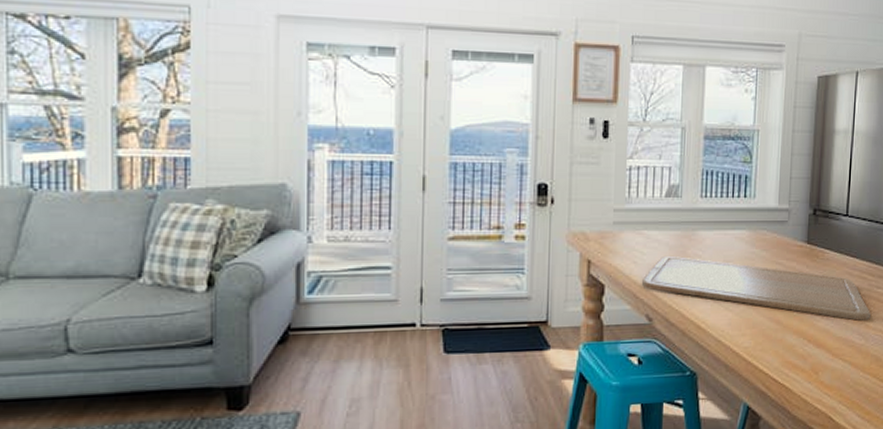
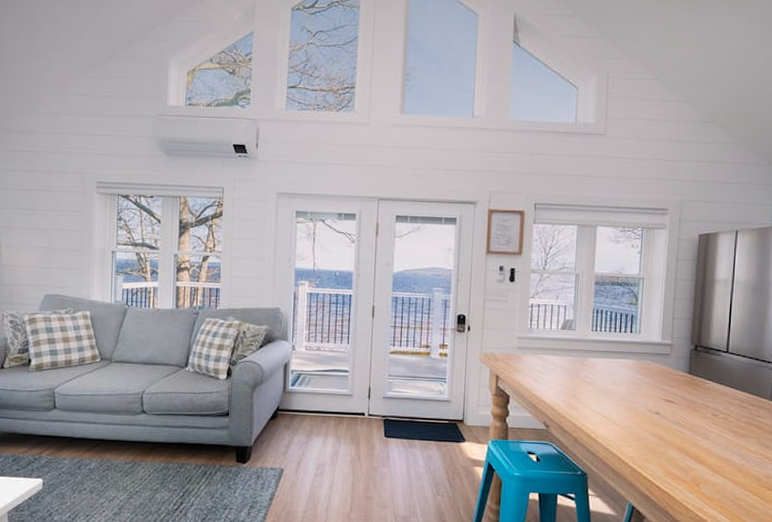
chopping board: present [641,255,871,321] -> none [540,376,751,444]

